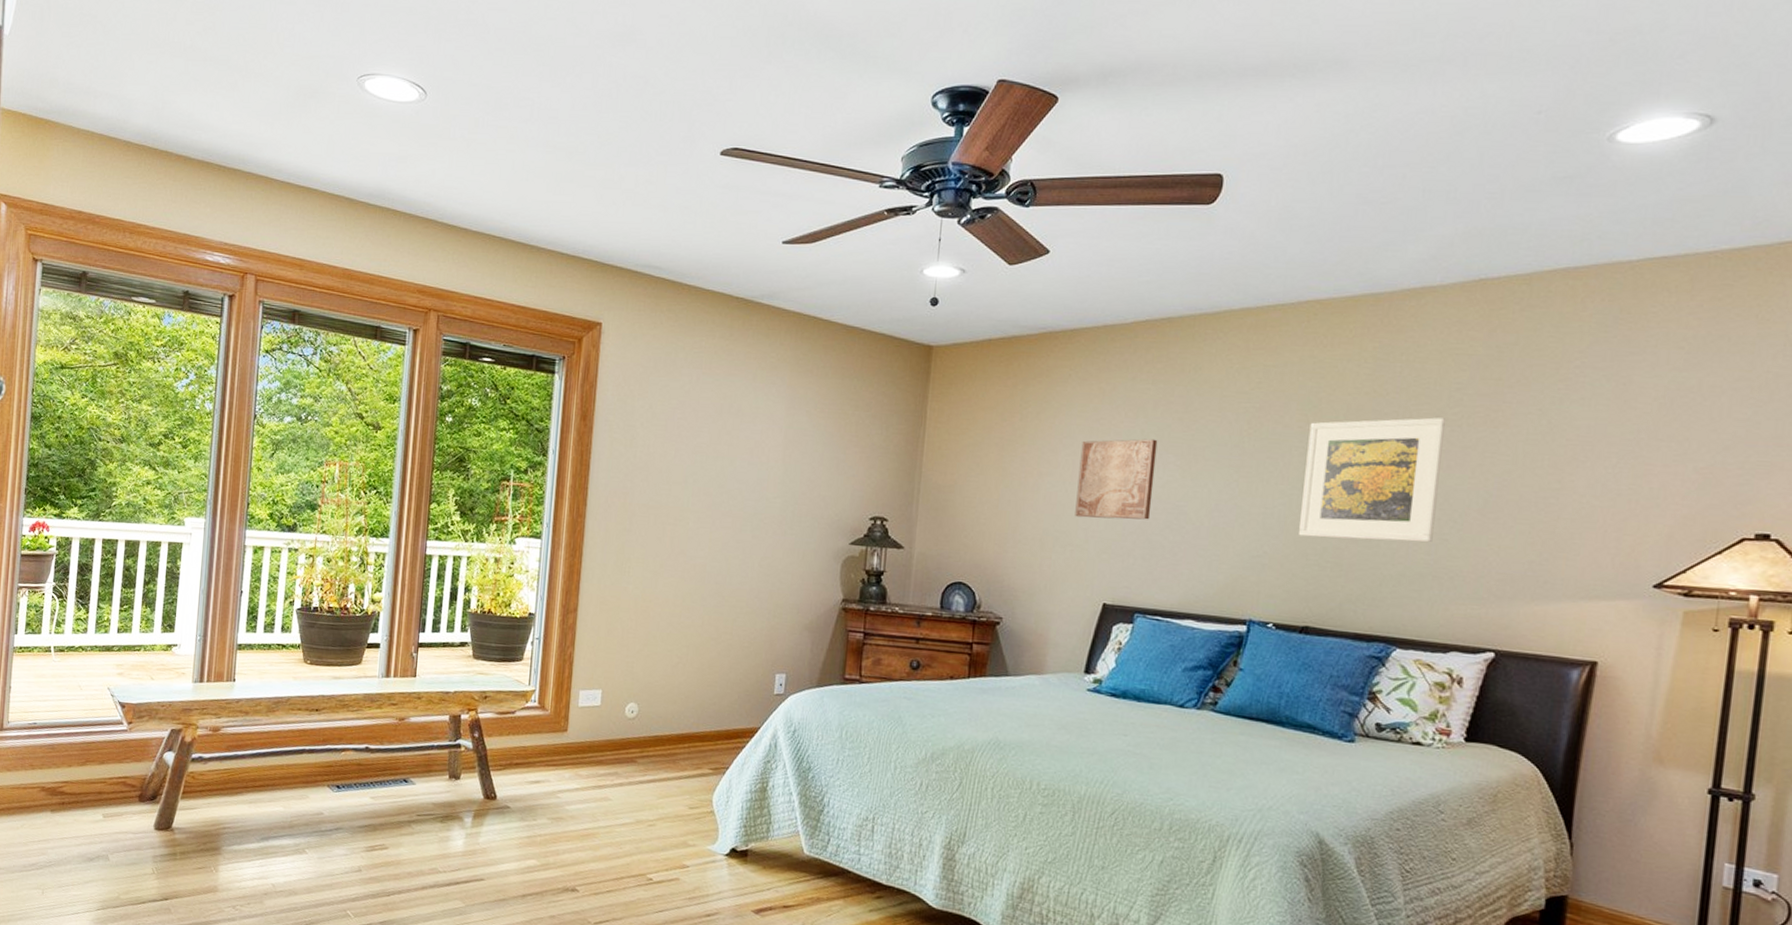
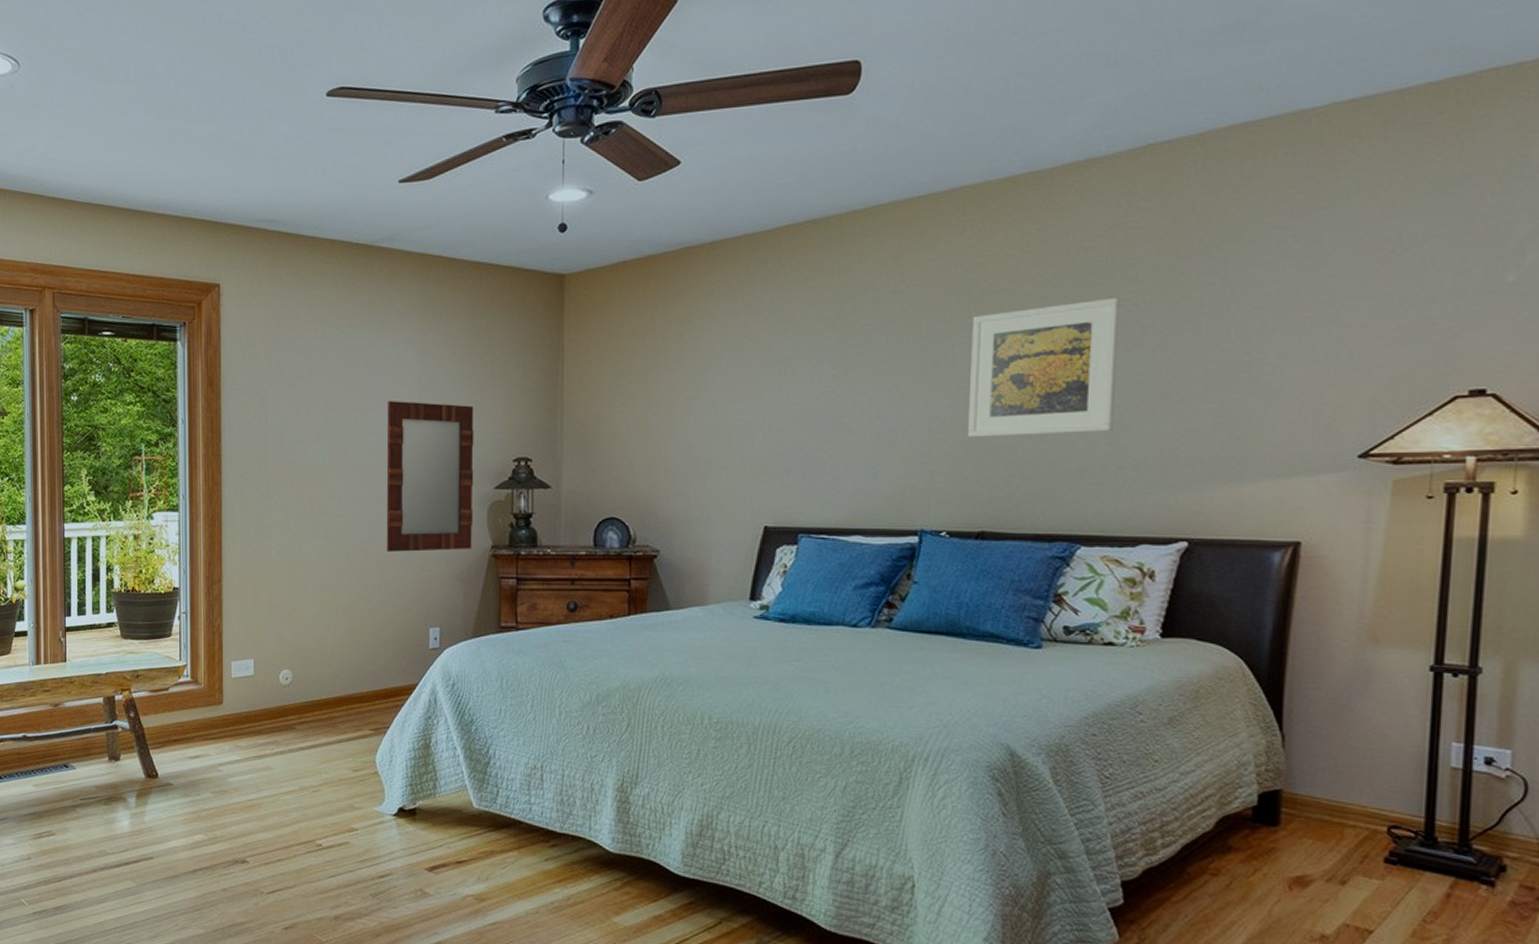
home mirror: none [740,451,835,601] -> present [386,401,474,552]
wall art: present [1075,439,1158,520] -> none [728,350,810,439]

